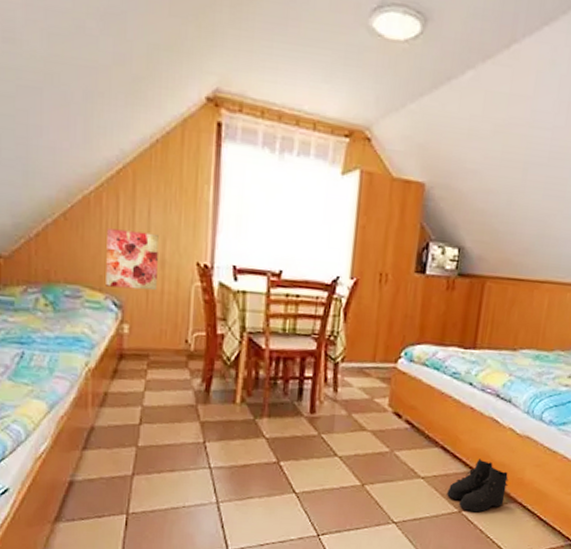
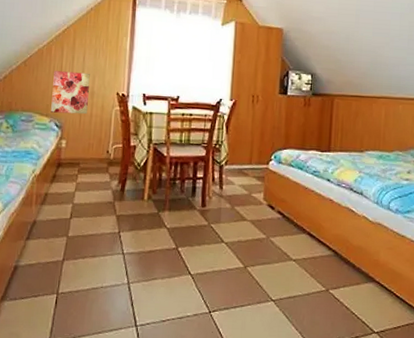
boots: present [447,459,509,513] -> none [315,243,367,291]

